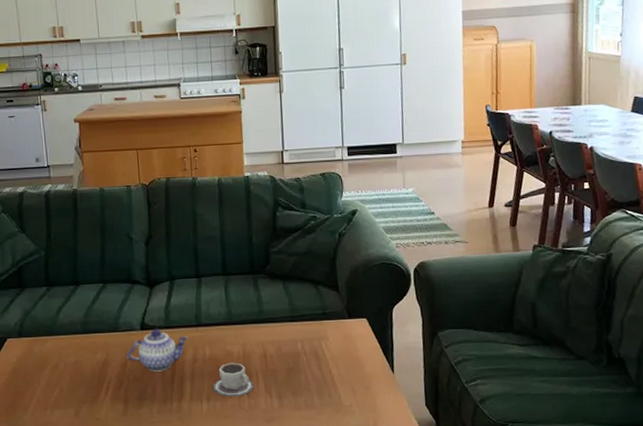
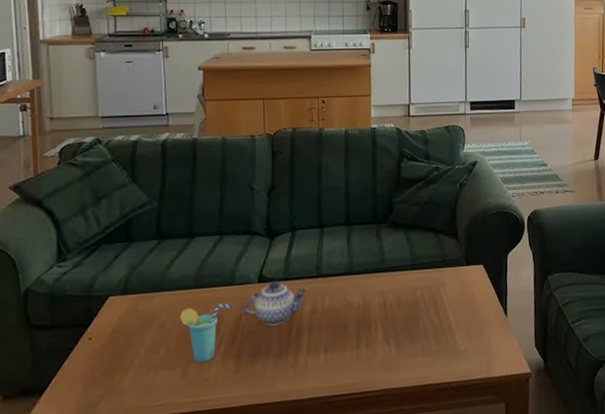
cup: none [70,349,118,404] -> present [180,303,233,363]
cup: present [212,362,255,397] -> none [330,312,373,348]

